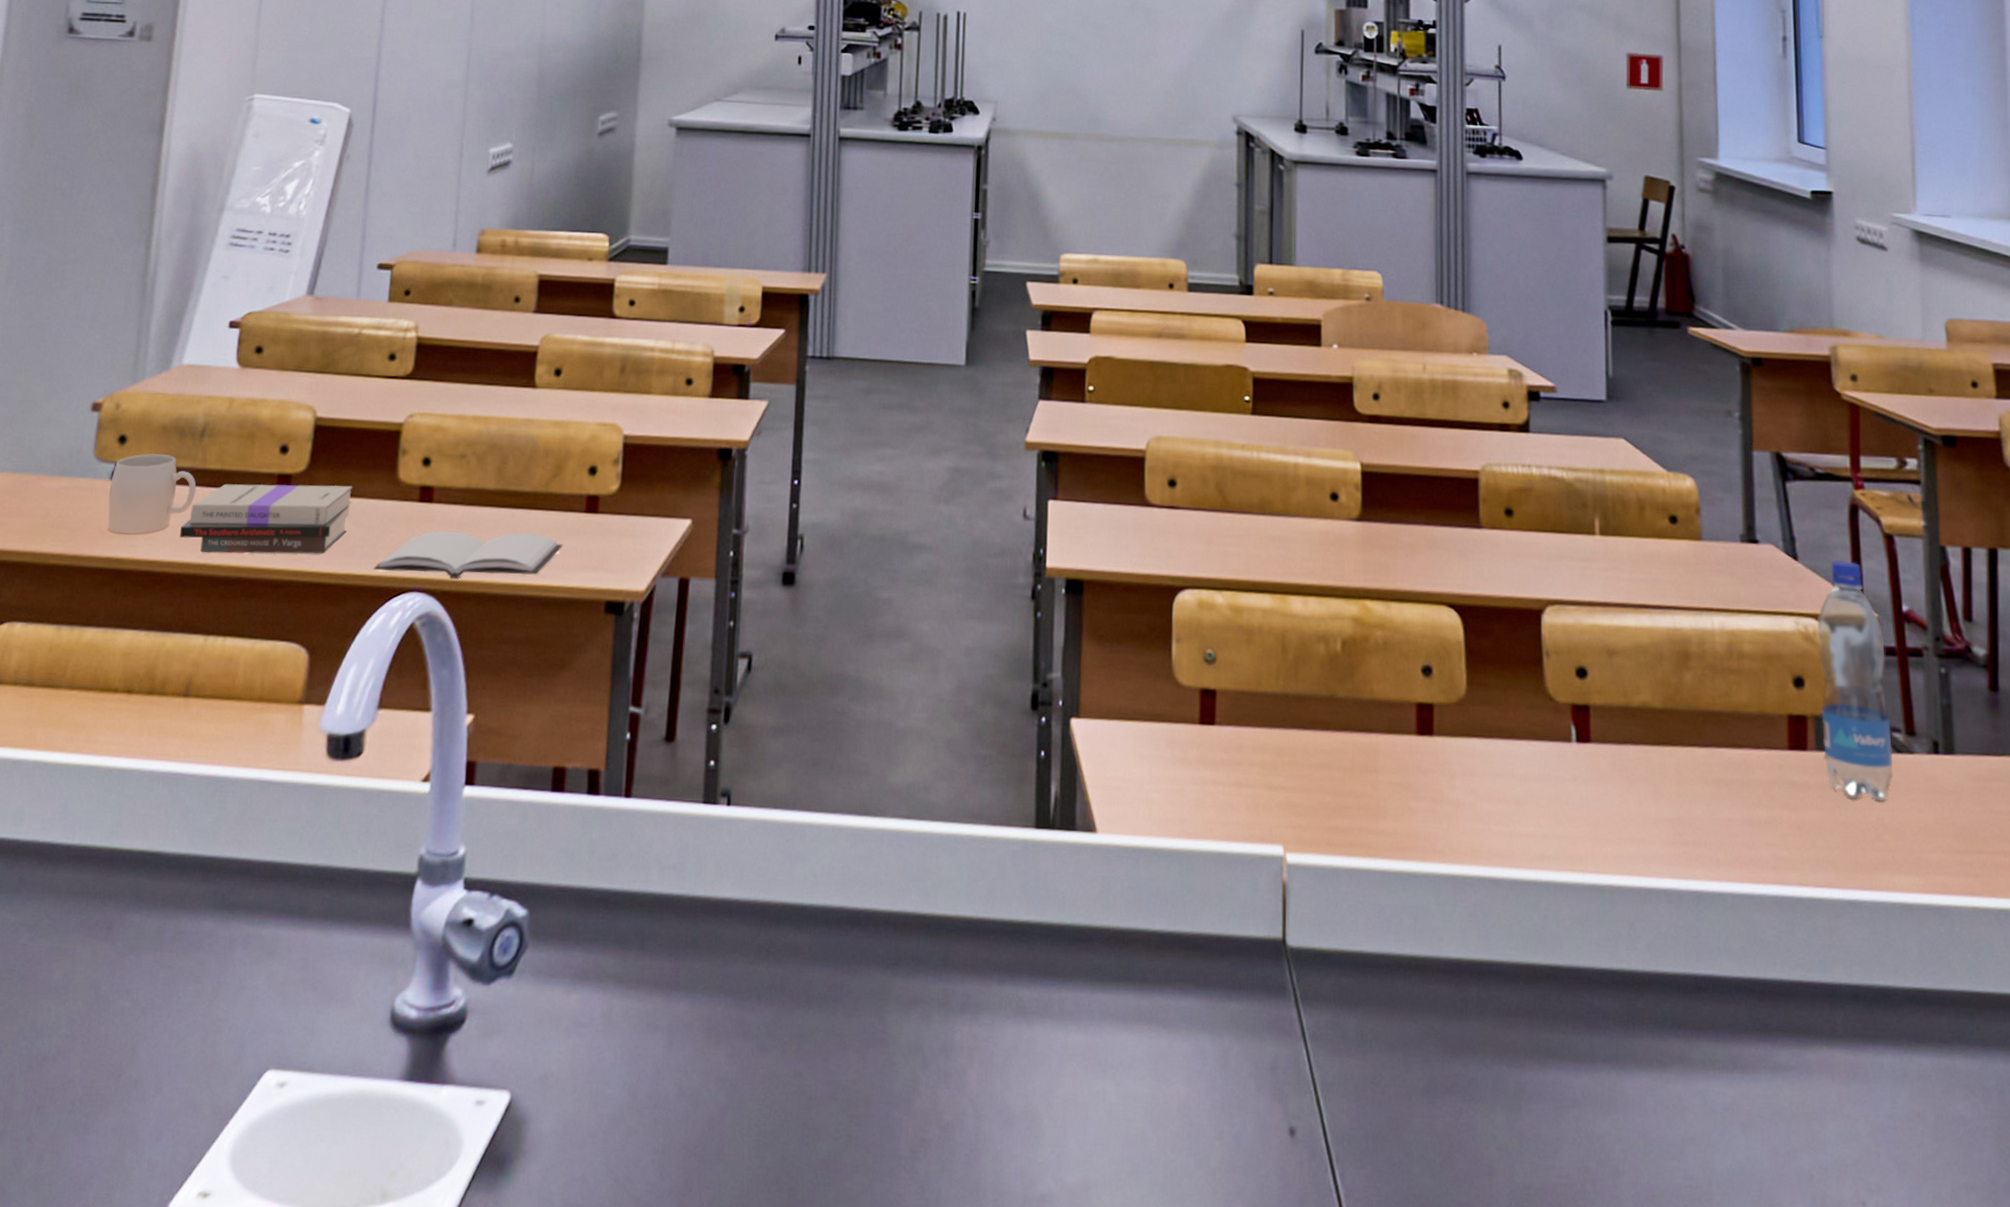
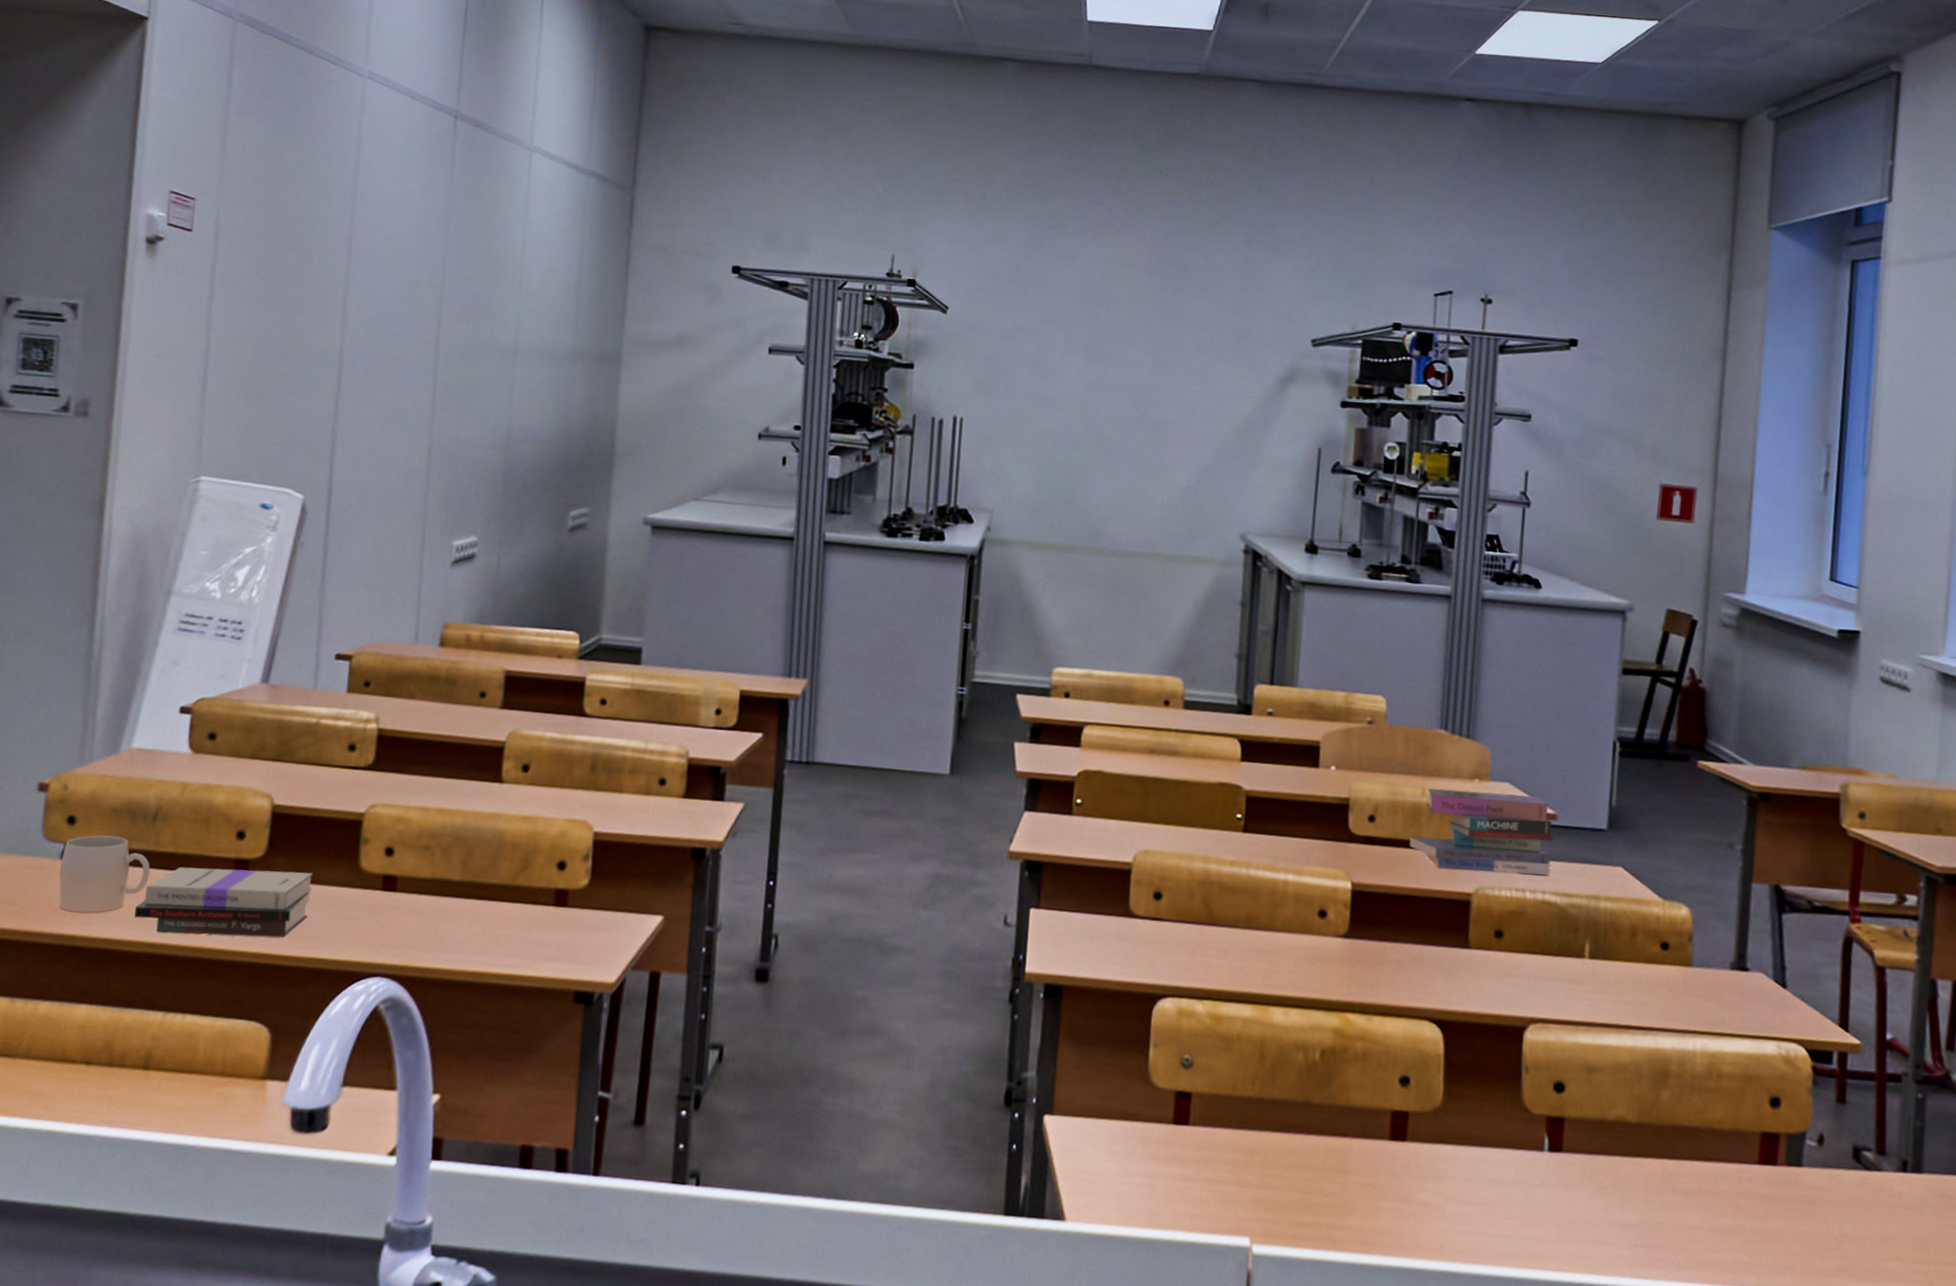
book: present [373,530,563,578] -> none [335,918,531,965]
books: none [1414,364,1555,450] -> present [1409,788,1554,875]
bottle: present [1818,560,1894,802] -> none [1793,989,1865,1214]

